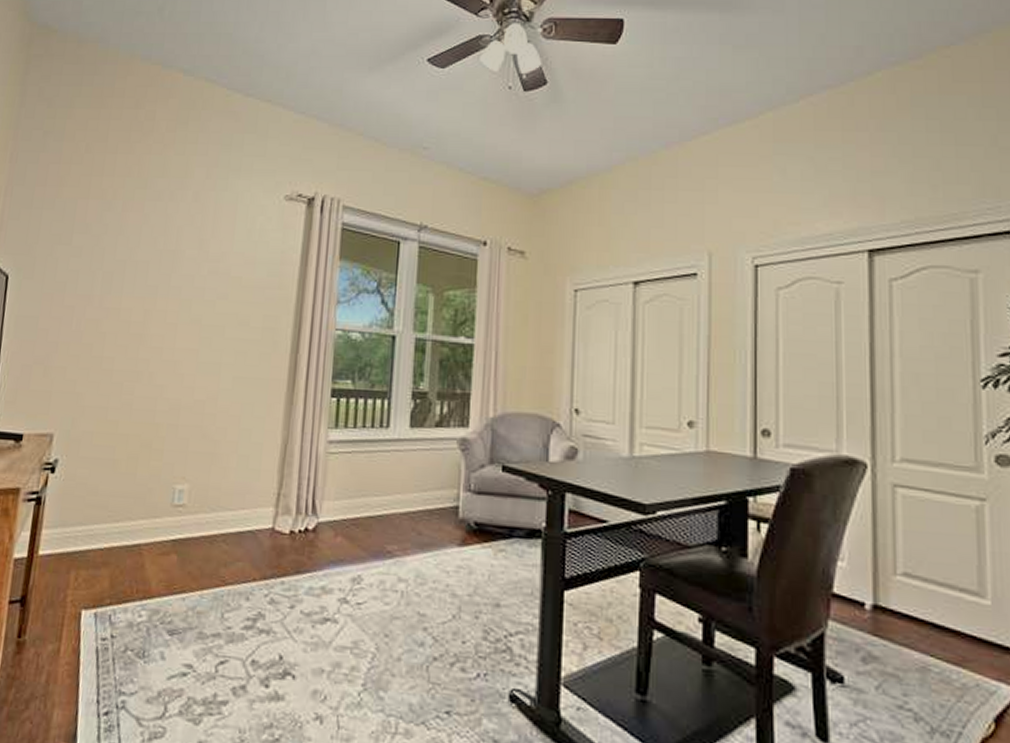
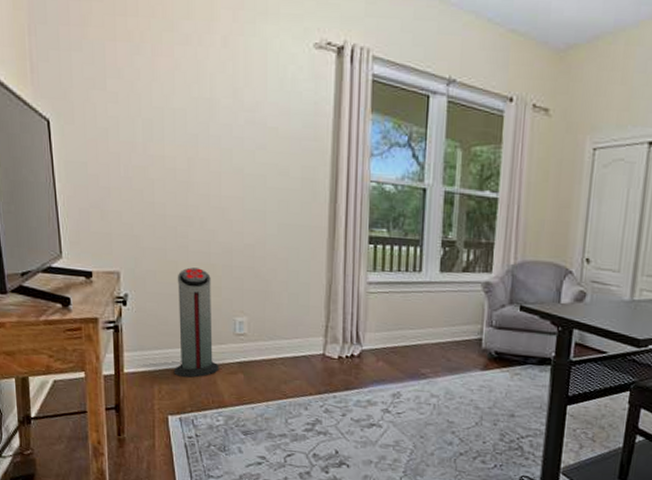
air purifier: none [97,427,153,560] -> present [174,267,219,378]

